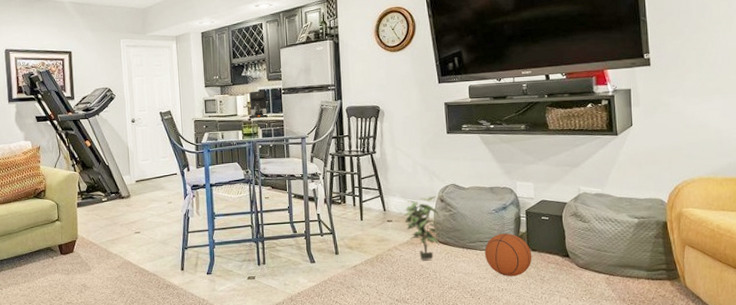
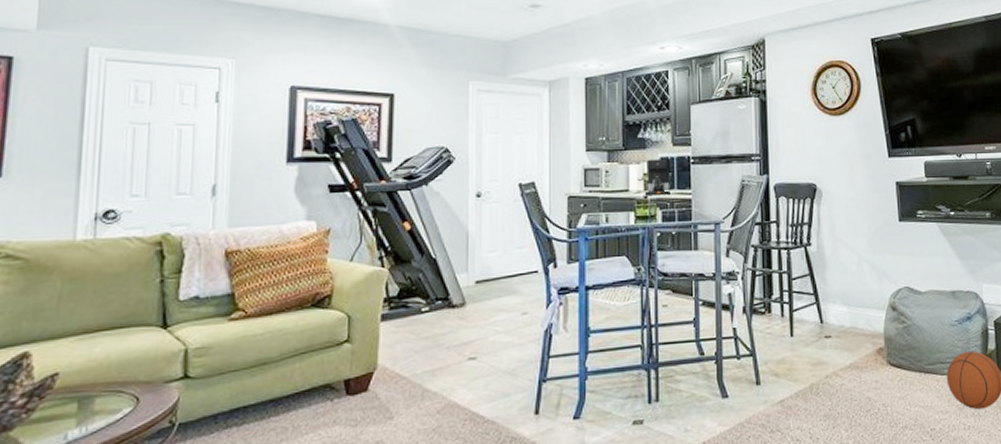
potted plant: present [403,196,442,259] -> none [846,302,894,389]

